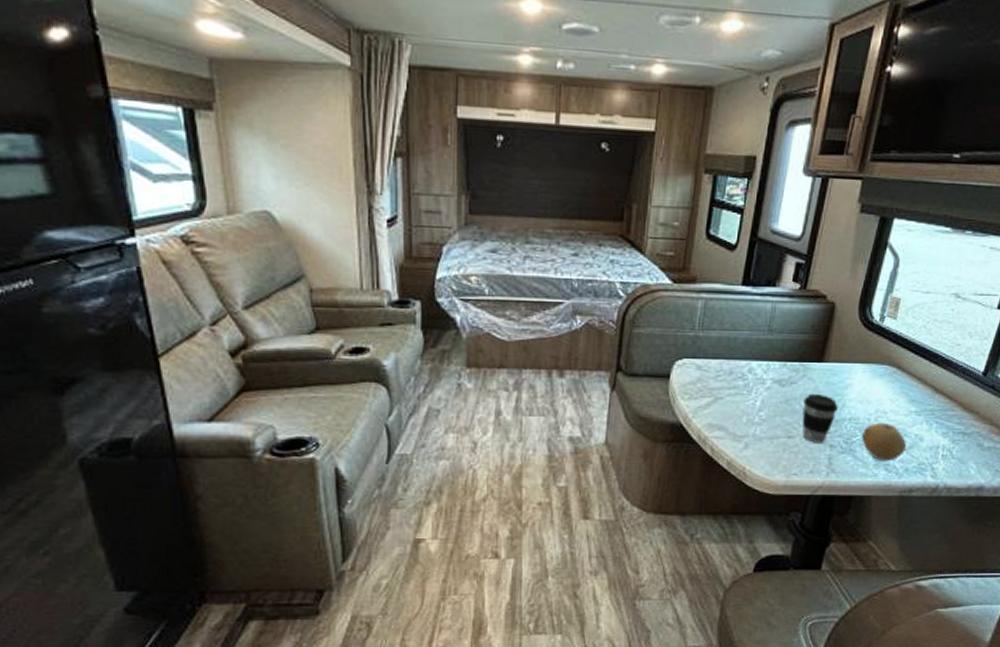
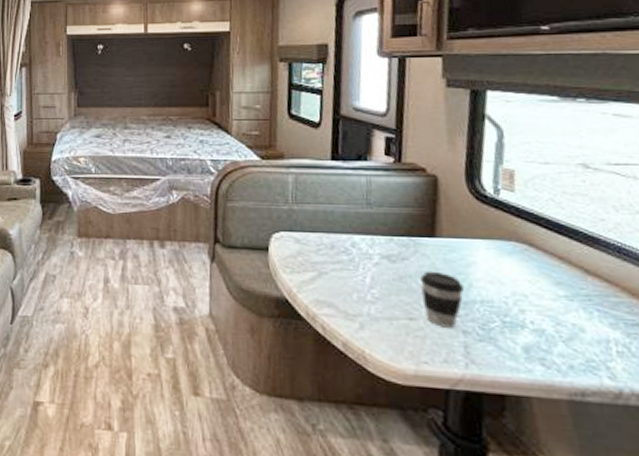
fruit: present [862,422,907,461] -> none [501,307,565,355]

